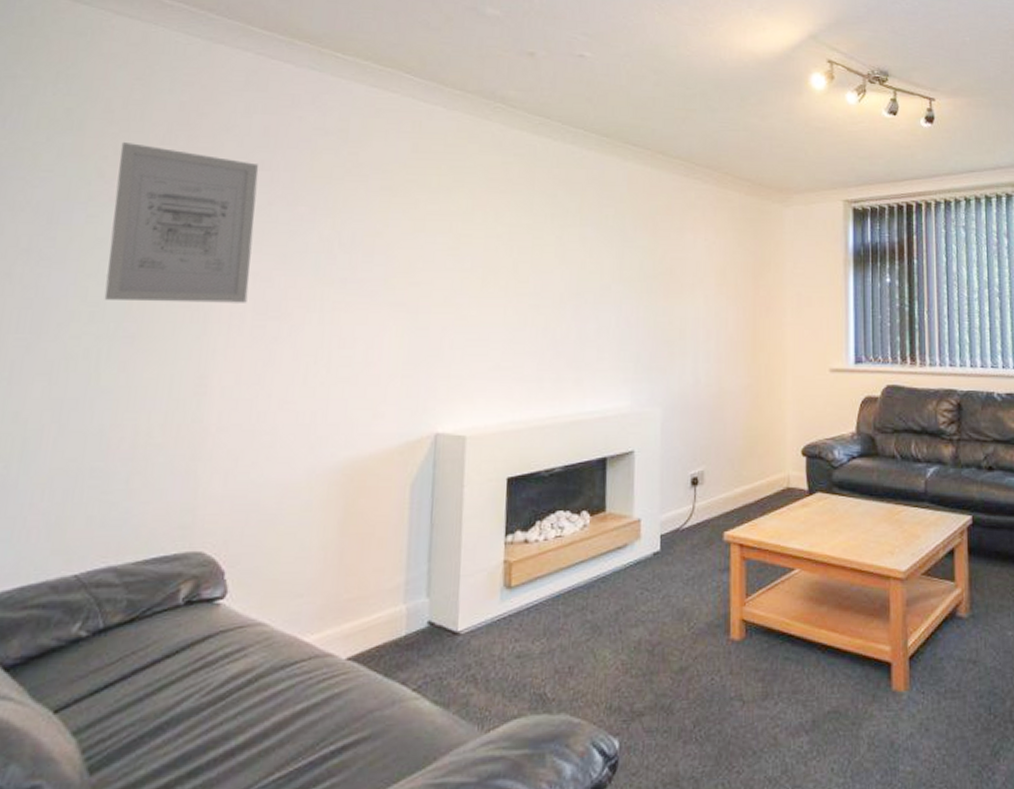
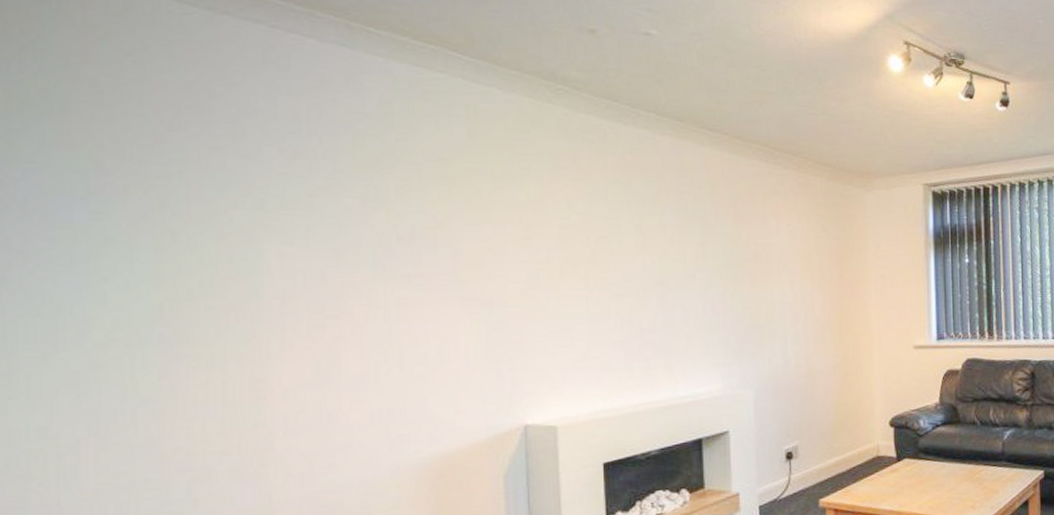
wall art: present [104,141,259,303] -> none [119,127,299,305]

